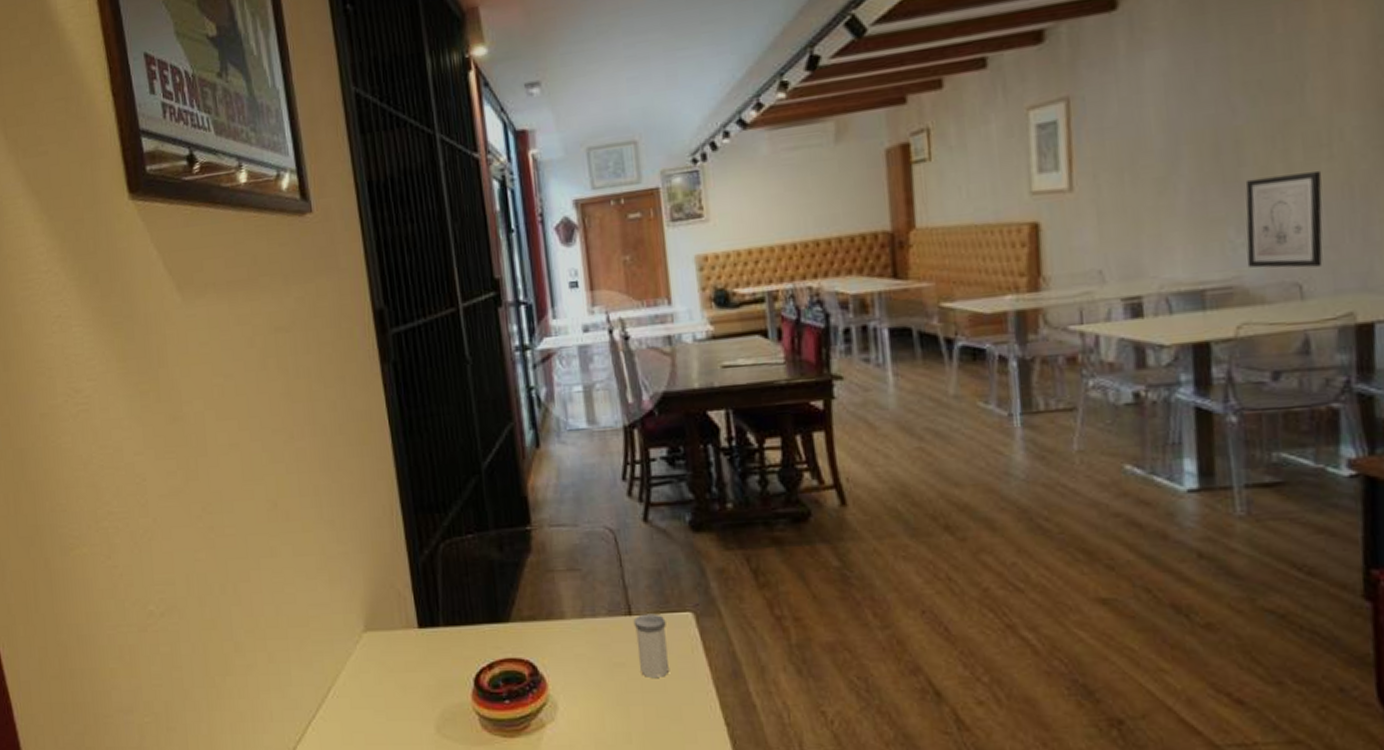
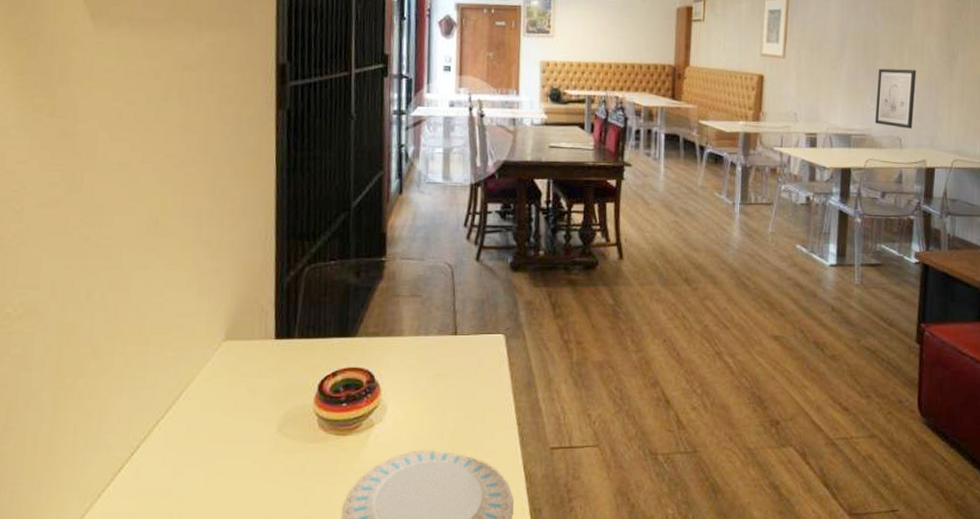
salt shaker: present [633,613,670,677] -> none [457,334,483,386]

